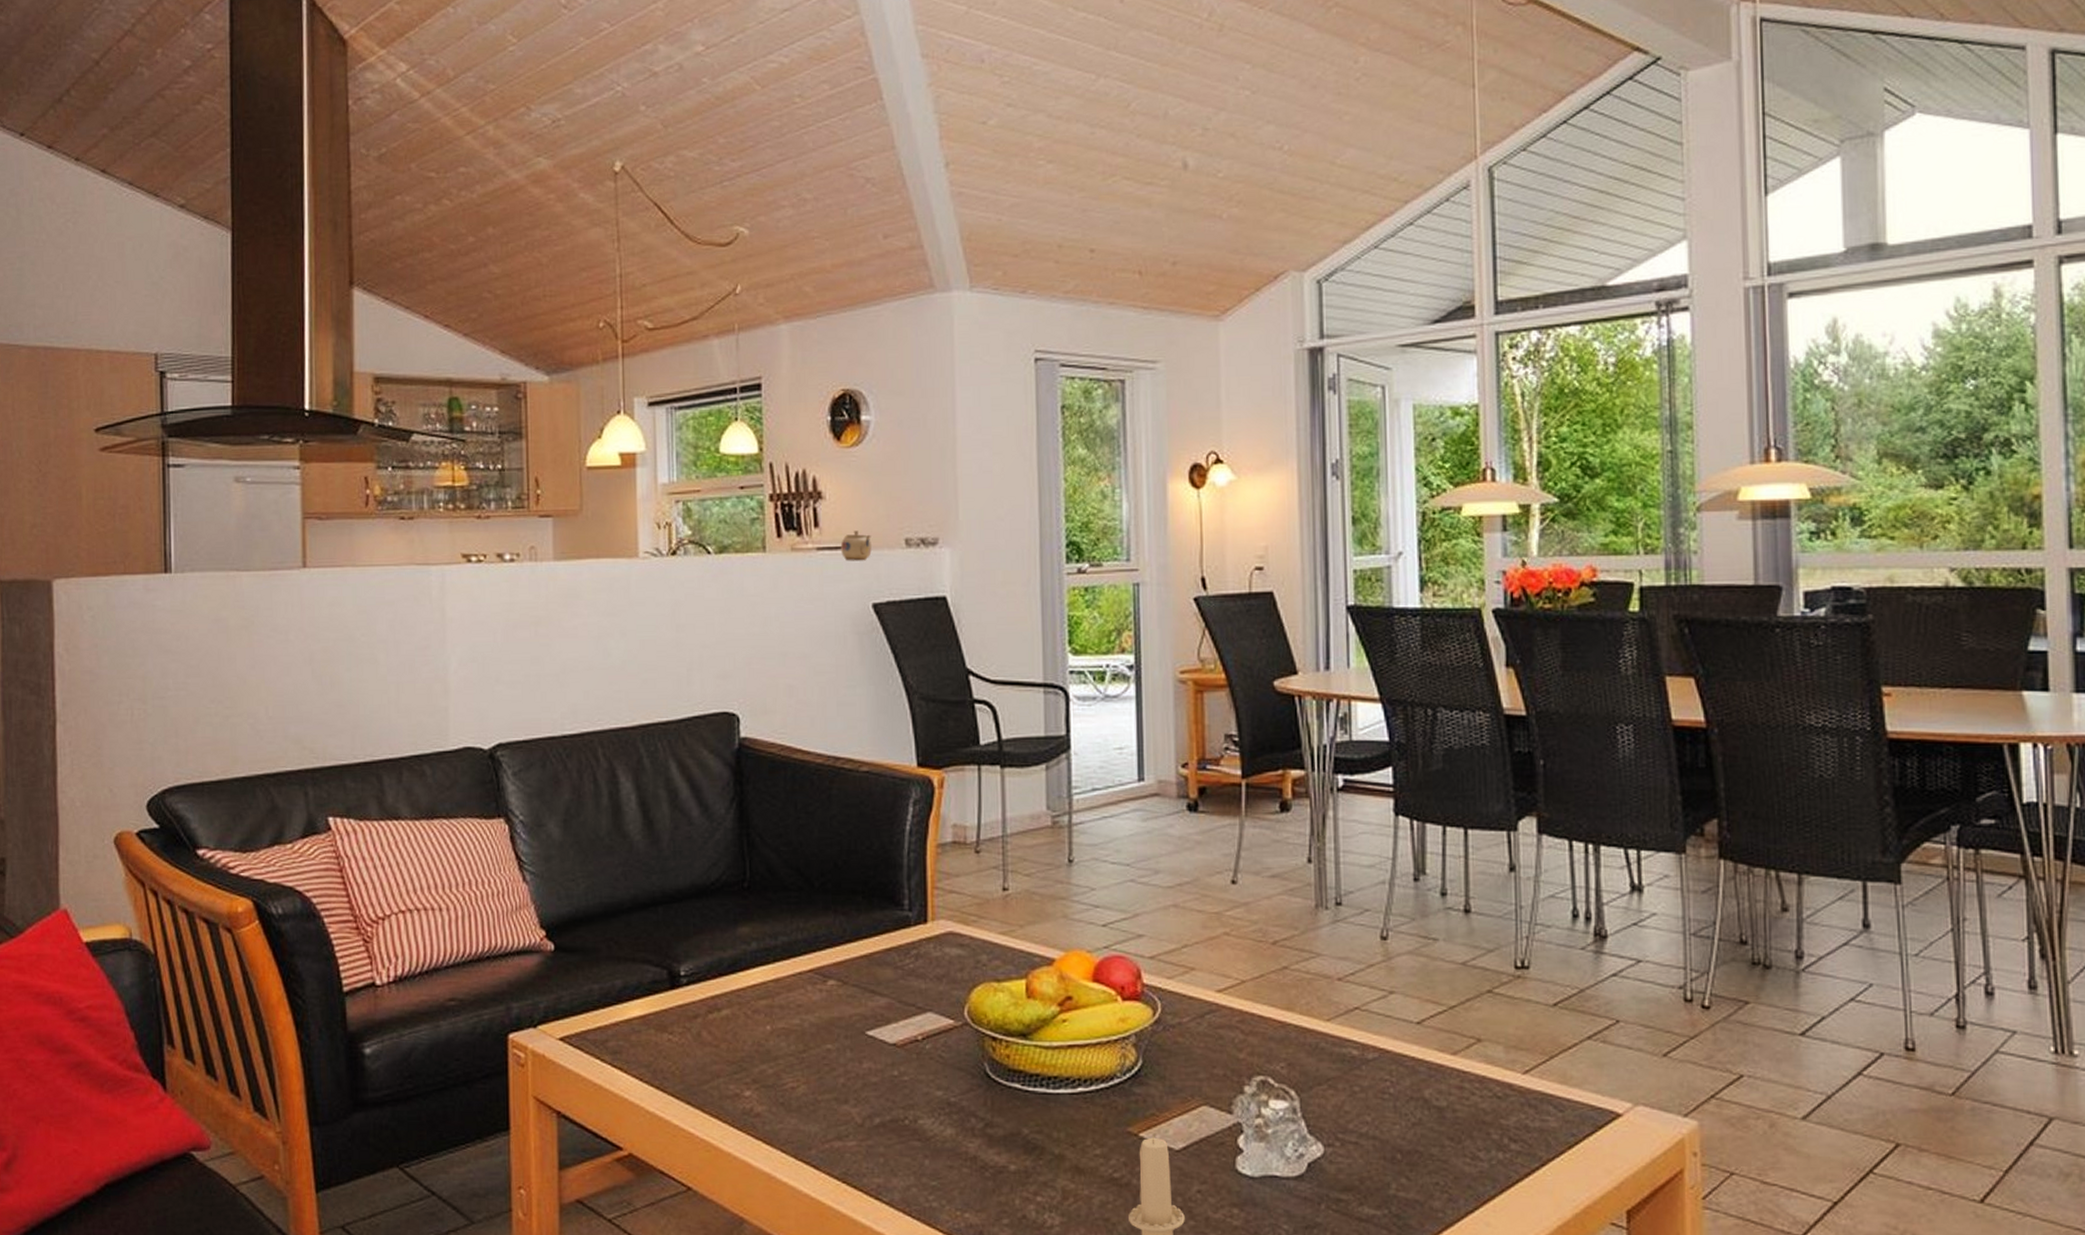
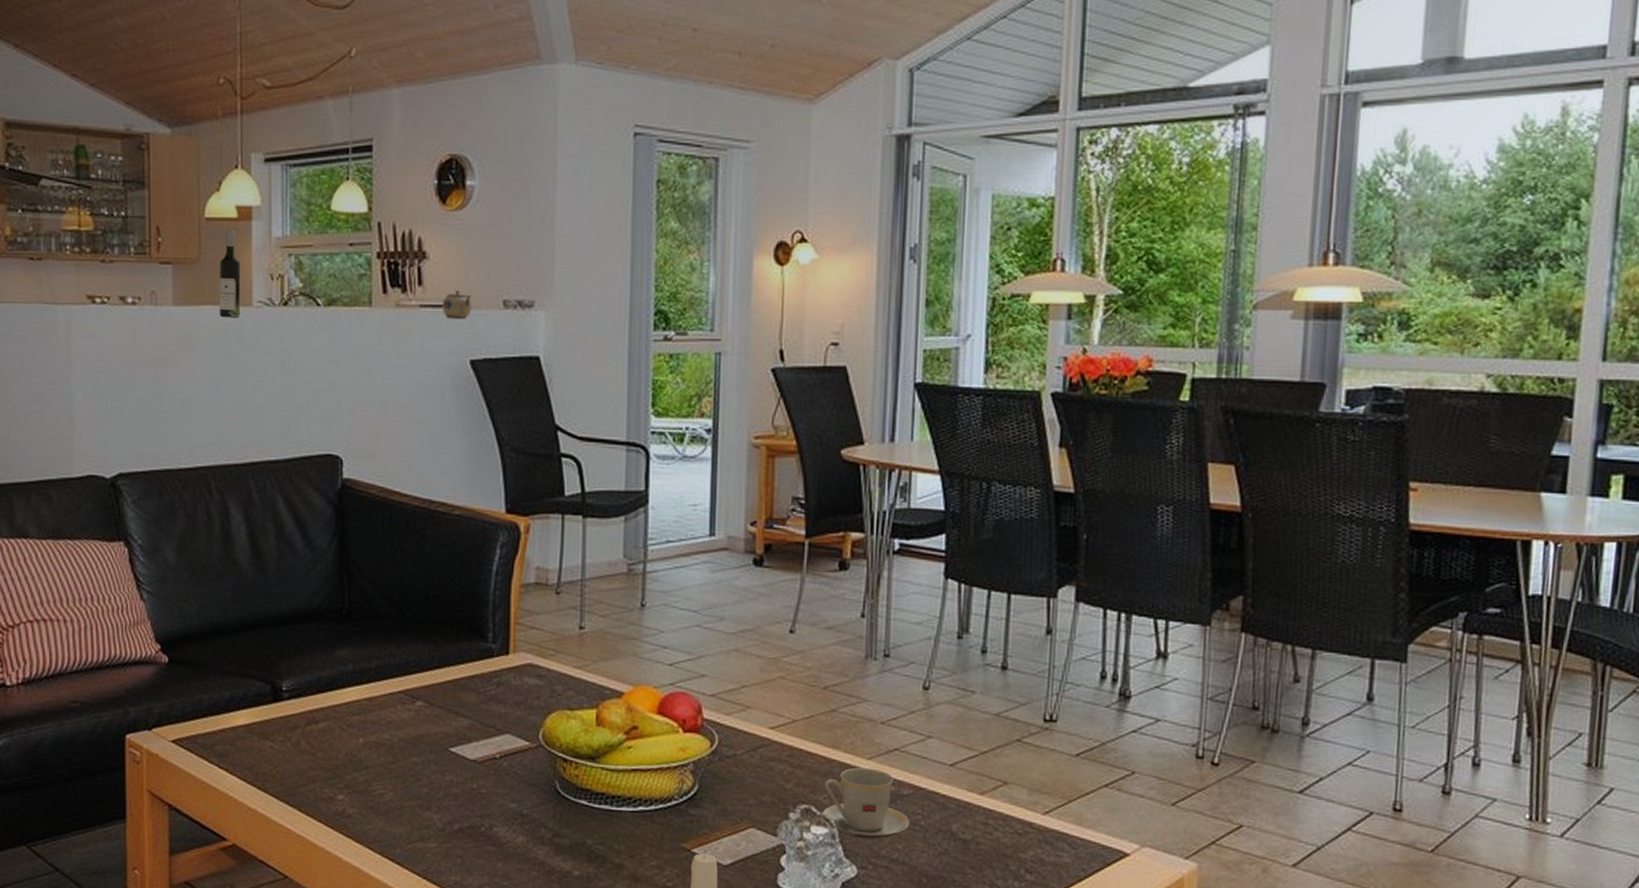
bottle: none [603,478,626,571] -> present [219,230,241,318]
teacup: none [1280,1031,1378,1112] -> present [822,768,910,839]

